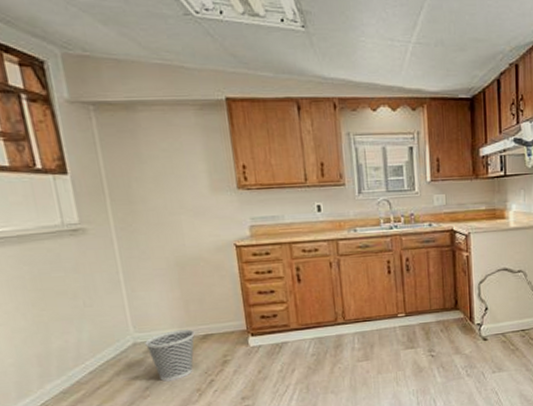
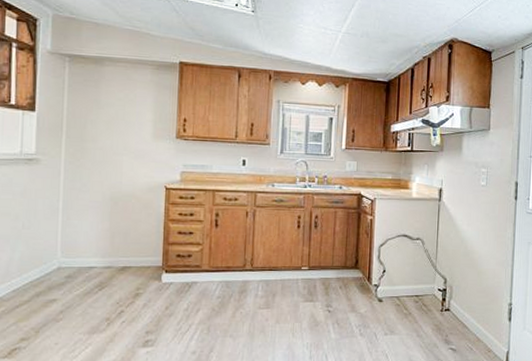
wastebasket: present [145,329,195,382] -> none [68,259,115,307]

